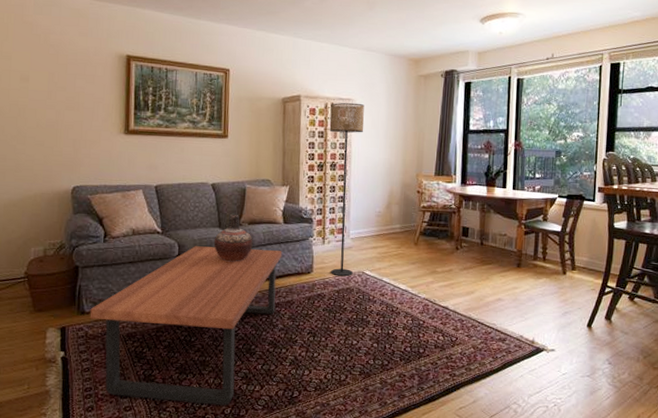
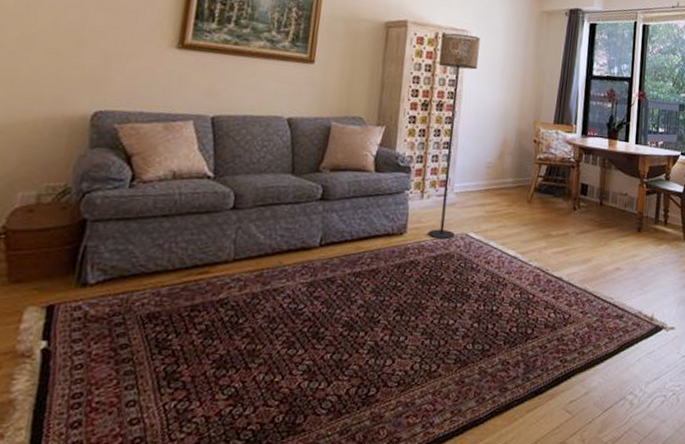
coffee table: present [90,246,283,406] -> none [94,196,371,411]
vase: present [213,213,253,261] -> none [282,157,335,218]

